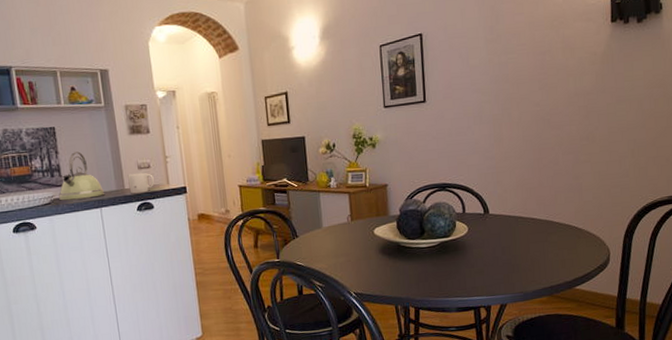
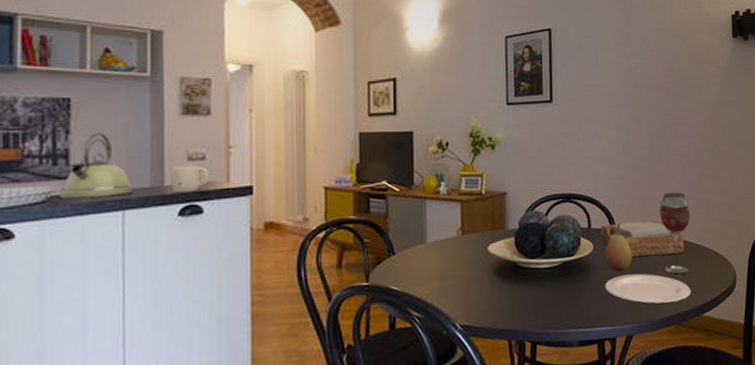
napkin holder: none [474,206,557,238] -> present [600,221,684,258]
fruit: none [479,208,506,250] -> present [605,223,633,272]
plate: none [480,251,564,279] -> present [605,273,691,305]
wineglass: none [532,178,563,252] -> present [660,192,691,275]

